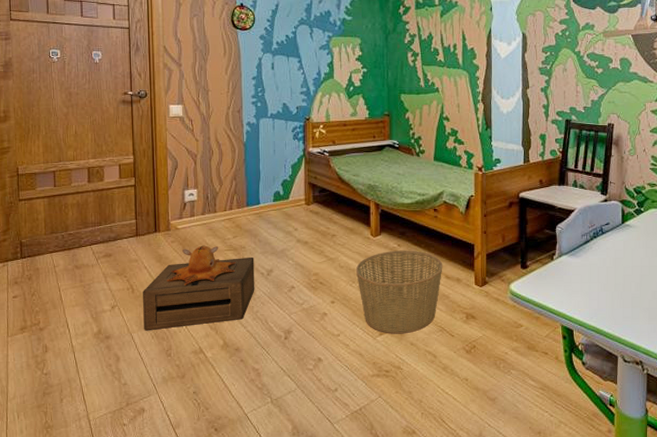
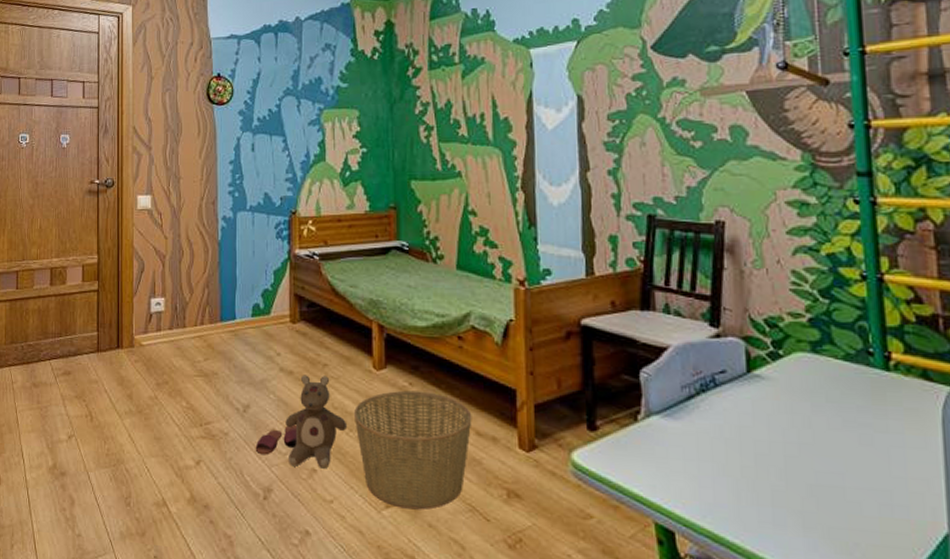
toy box: present [143,245,255,330] -> none [102,368,229,471]
slippers: none [277,281,312,306] -> present [255,424,298,455]
stuffed bear: none [302,243,351,312] -> present [285,375,348,469]

